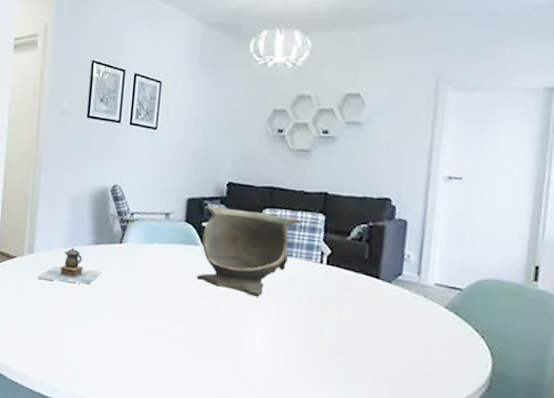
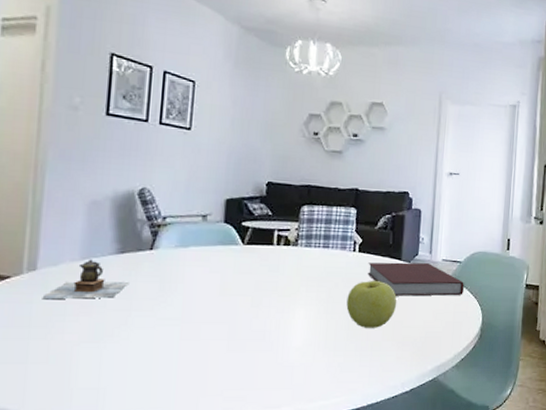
decorative bowl: present [196,205,301,297] -> none [237,205,336,288]
apple: none [310,298,373,355] -> present [346,281,397,328]
notebook: none [336,277,466,331] -> present [367,262,464,296]

